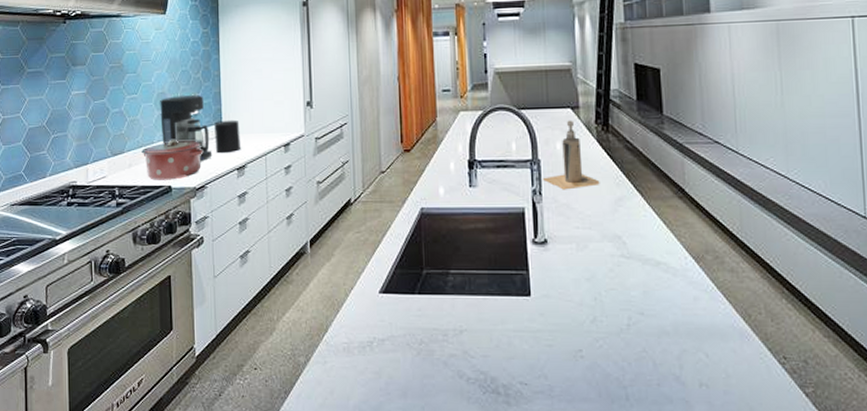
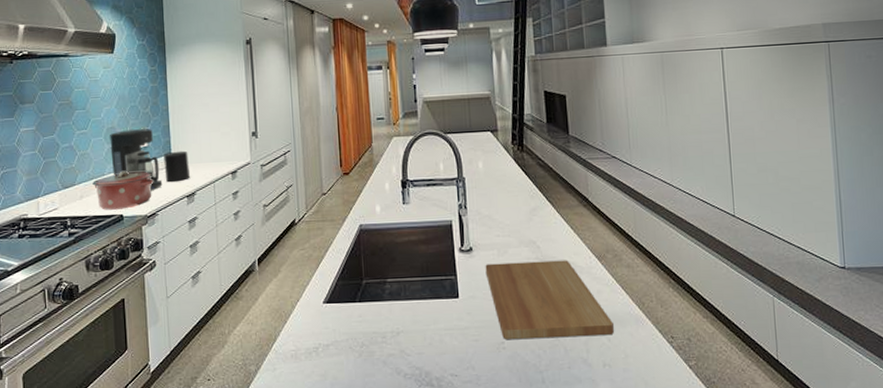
soap dispenser: present [543,120,600,190] -> none [468,141,517,203]
cutting board: none [561,259,713,349] -> present [485,260,614,339]

